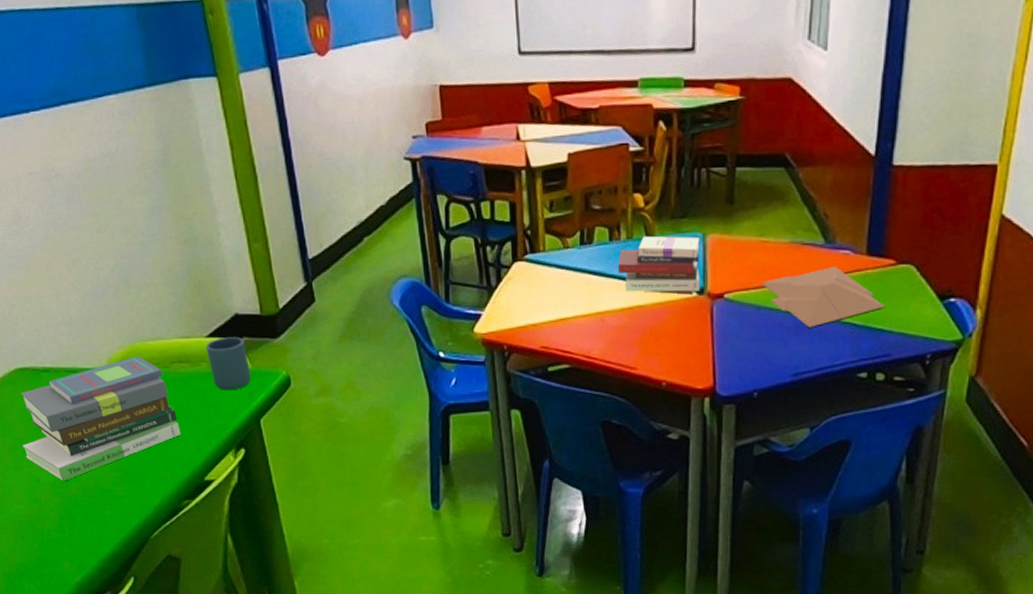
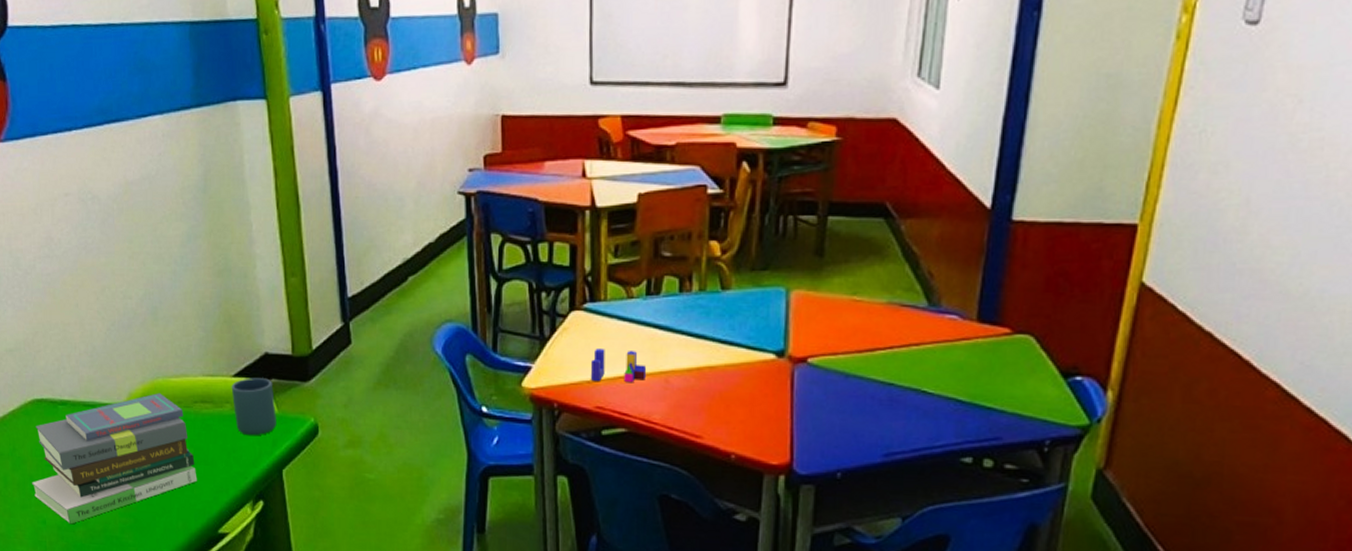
toy blocks: none [535,295,585,324] -> present [591,349,647,382]
books: present [618,235,701,295] -> none [688,288,782,357]
papers: present [761,267,885,328] -> none [851,333,996,402]

